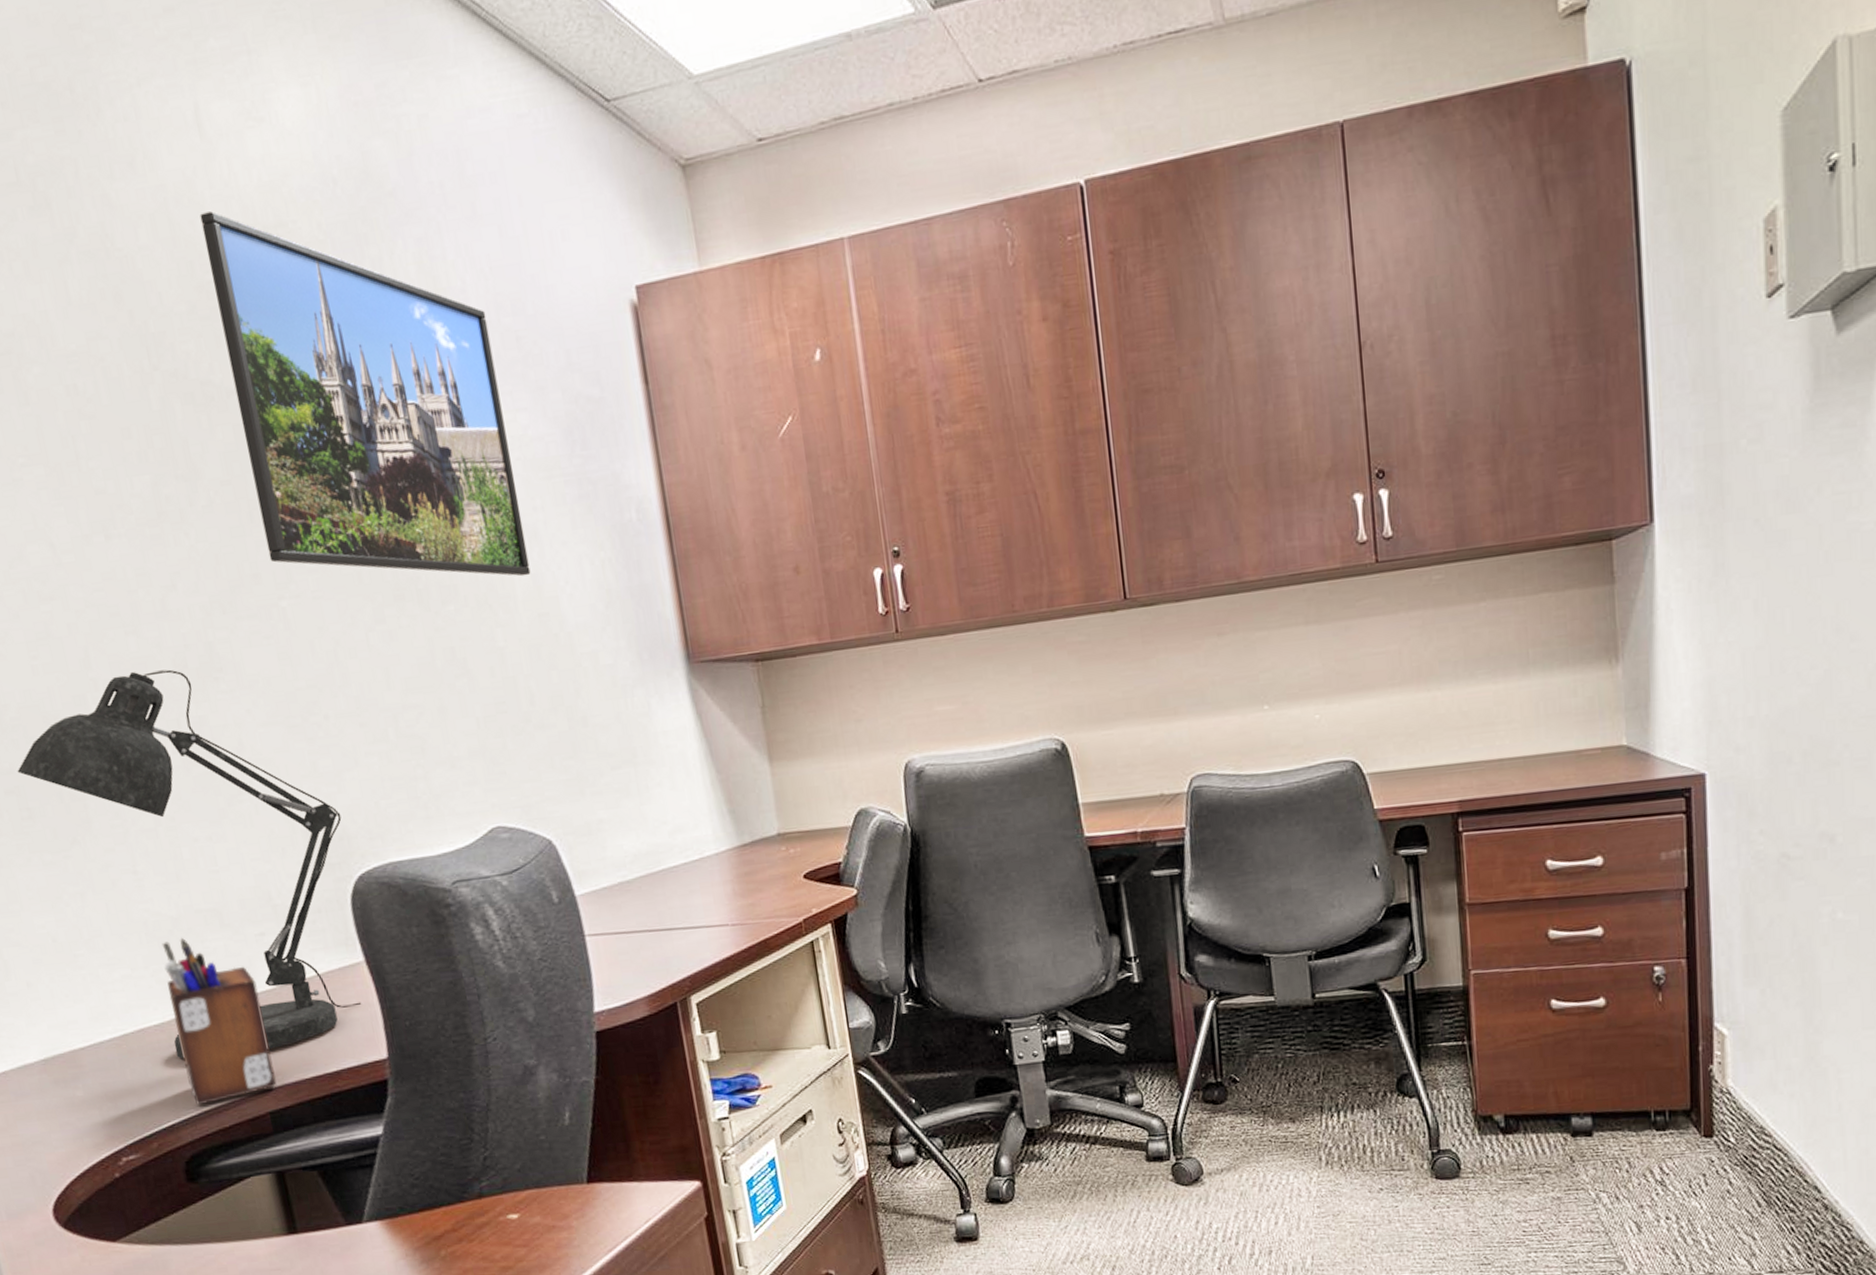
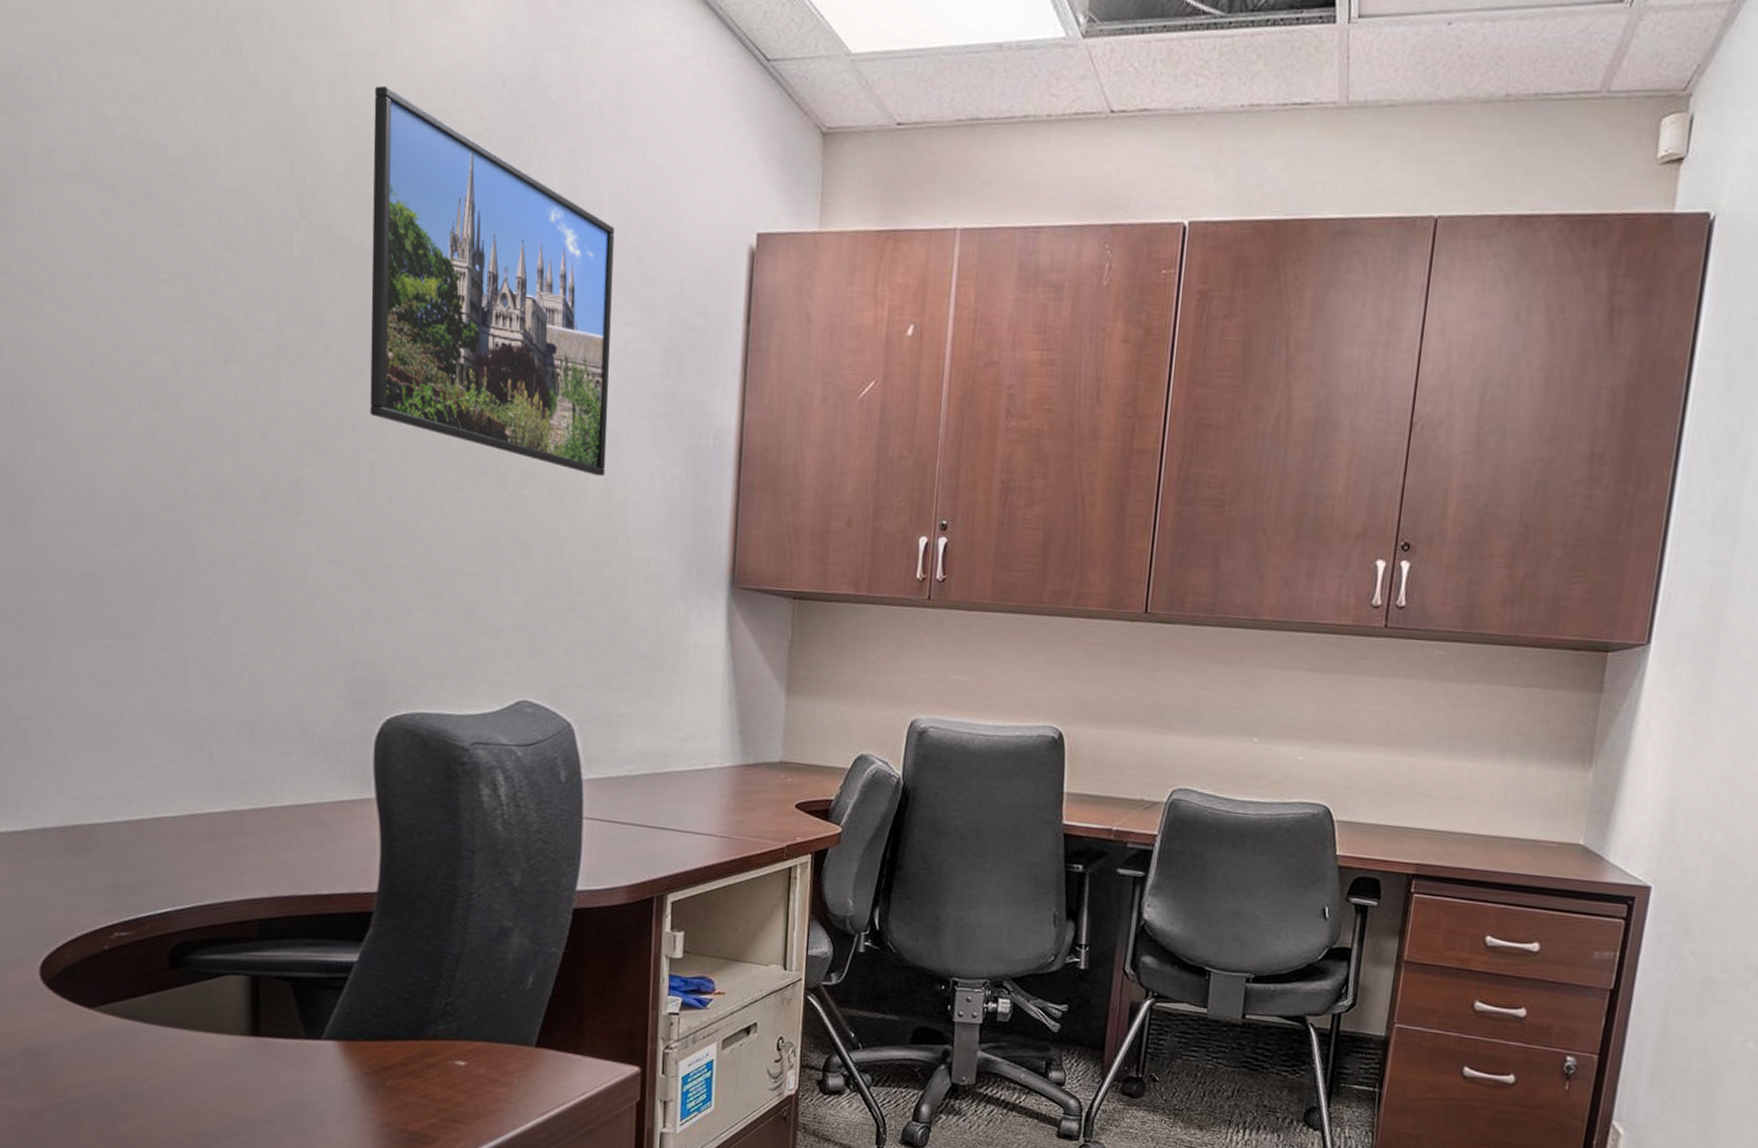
desk lamp: present [17,669,362,1059] -> none [97,490,383,862]
desk organizer: present [162,937,277,1106] -> none [189,741,272,900]

